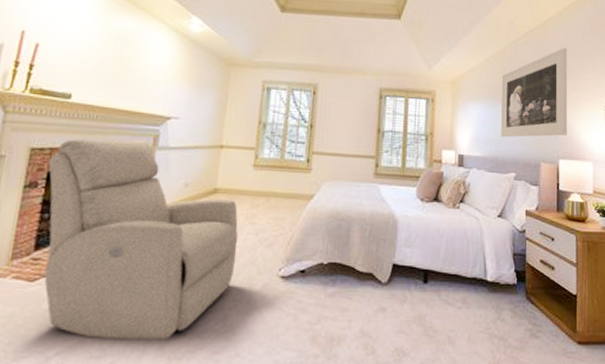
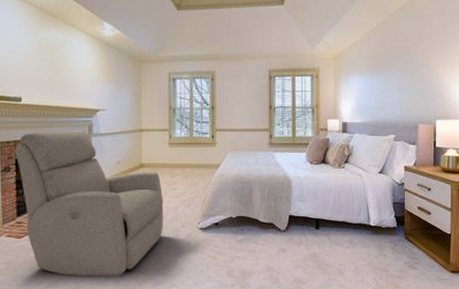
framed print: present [501,48,568,138] -> none [381,15,446,104]

